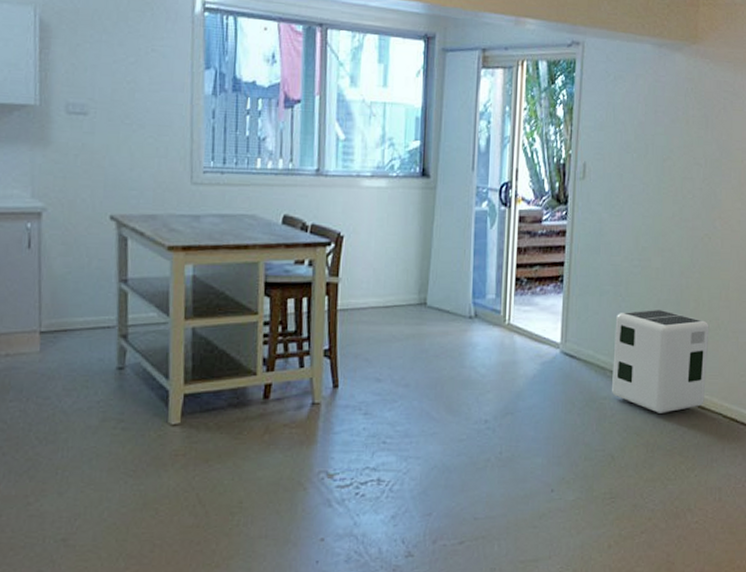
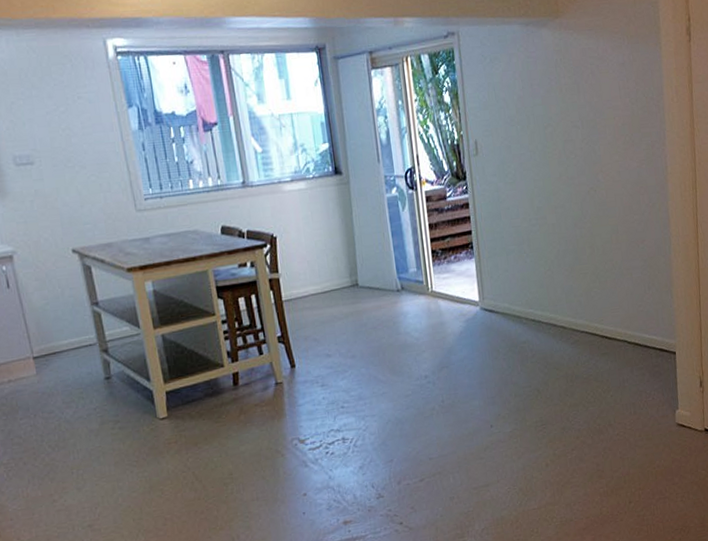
air purifier: present [612,309,709,413] -> none [523,259,610,349]

